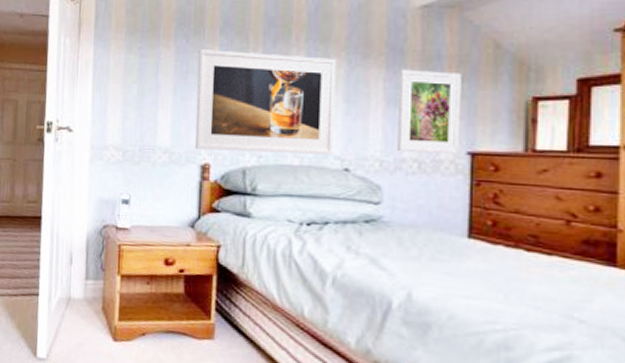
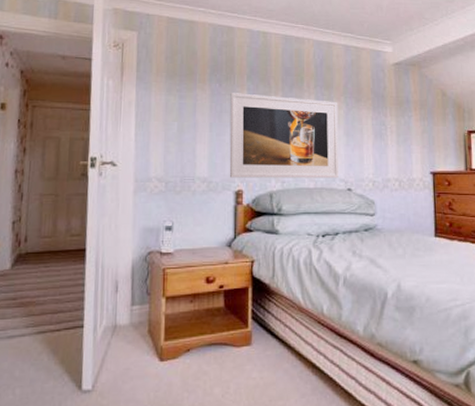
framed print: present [398,69,461,155] -> none [382,110,425,174]

